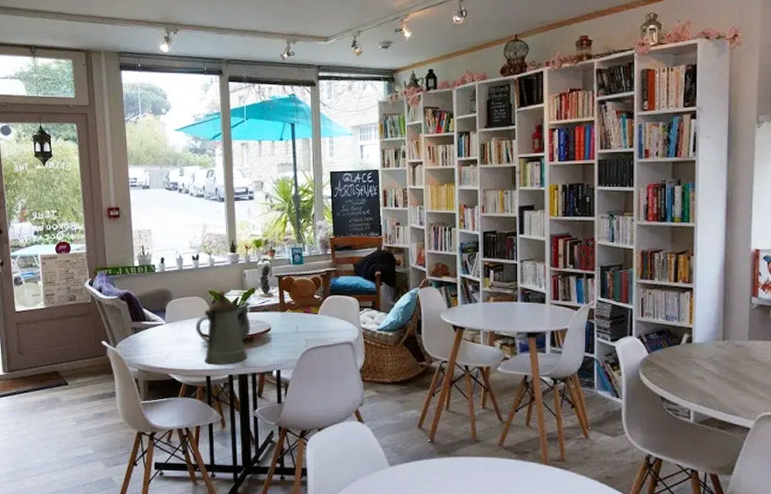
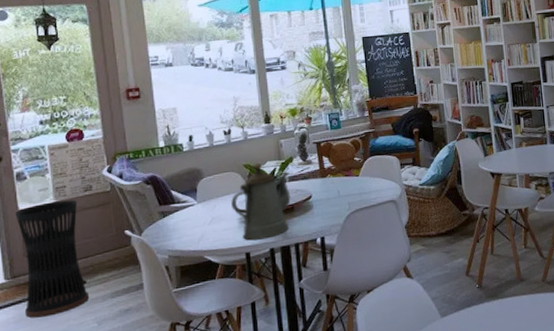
umbrella stand: none [13,307,71,410] -> present [15,200,90,318]

